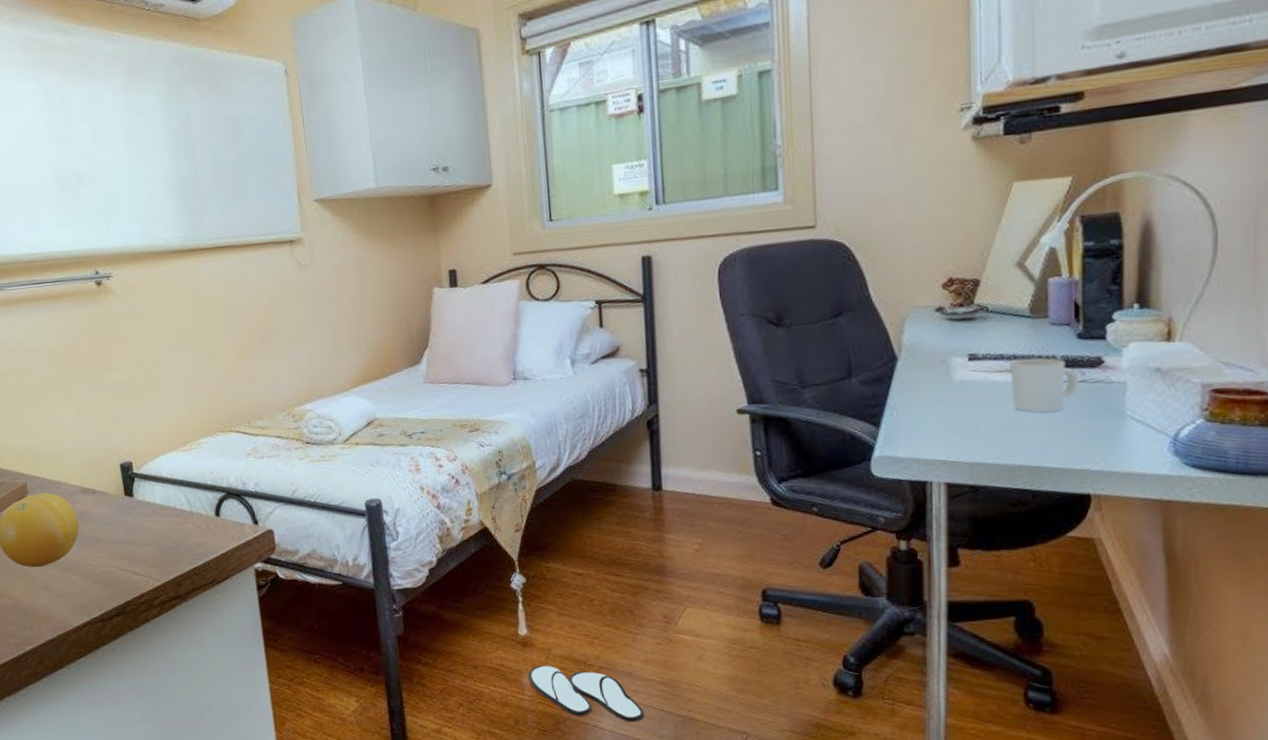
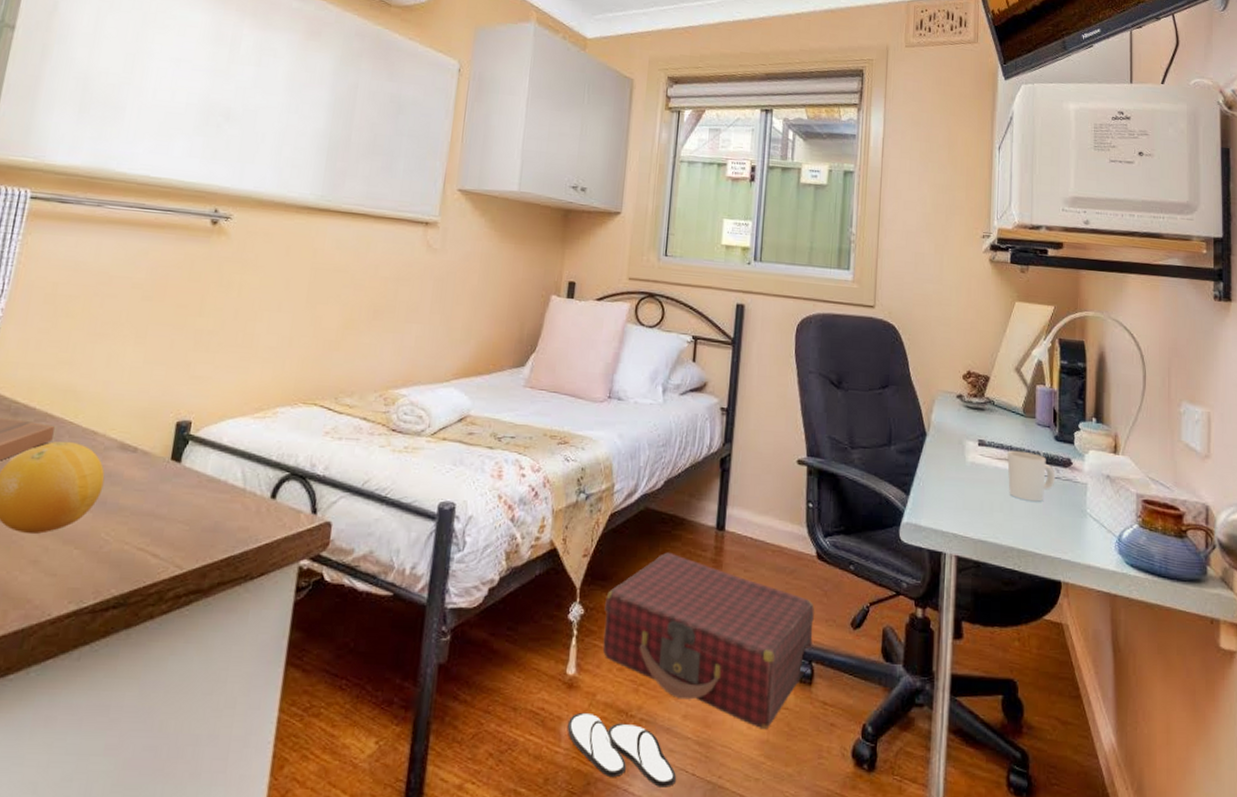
suitcase: none [545,518,776,668] -> present [603,552,814,730]

